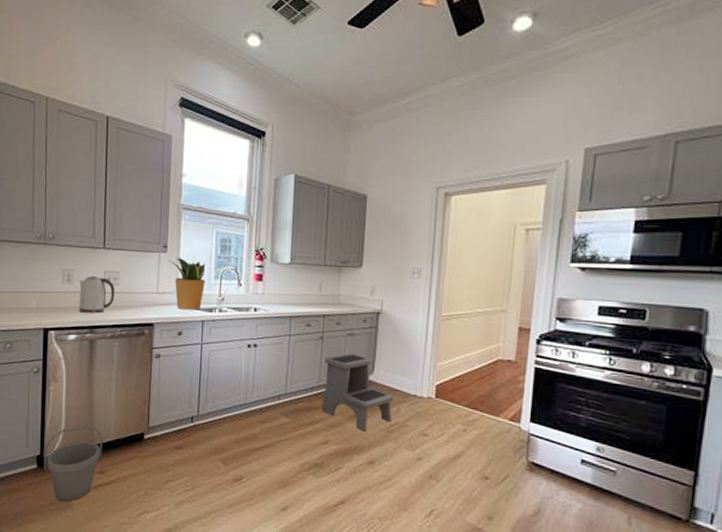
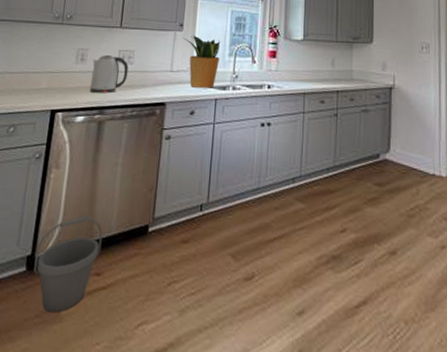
step stool: present [322,353,394,432] -> none [339,130,412,217]

